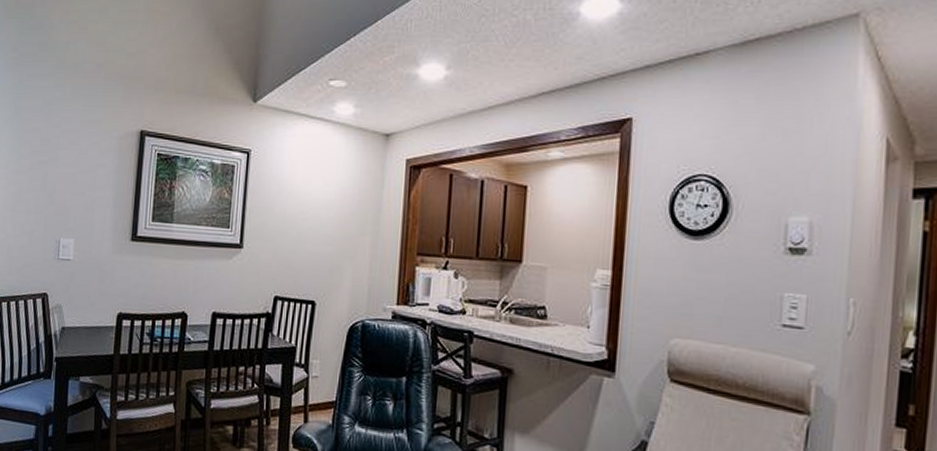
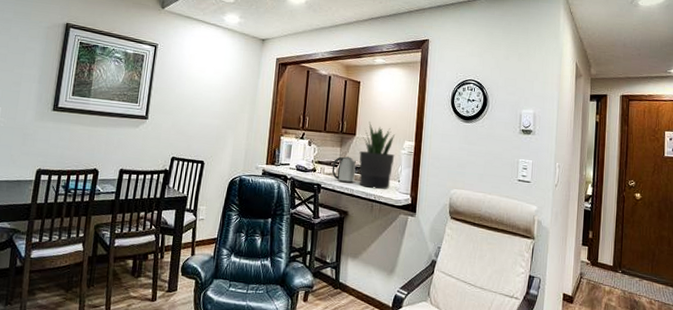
kettle: none [488,293,524,331] -> present [331,156,356,184]
planter: none [527,243,582,340] -> present [359,122,396,190]

